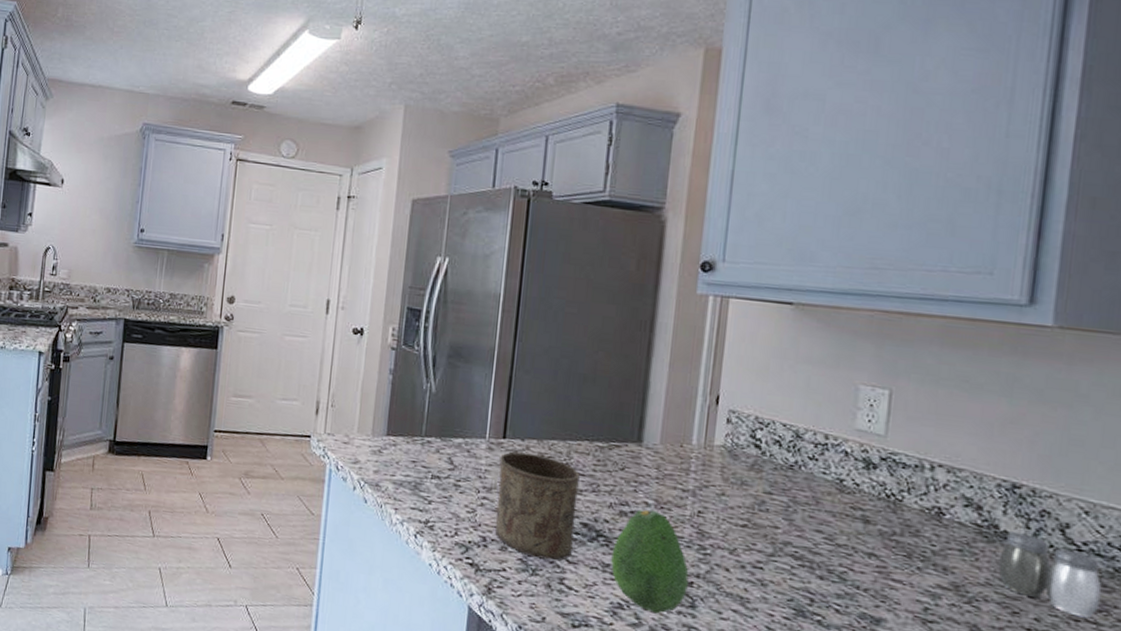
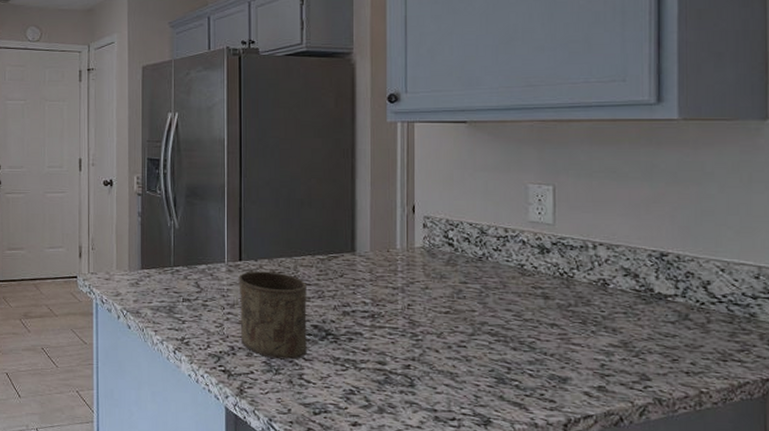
fruit: present [611,509,689,614] -> none [340,308,406,395]
salt and pepper shaker: present [997,531,1102,619] -> none [657,293,742,358]

